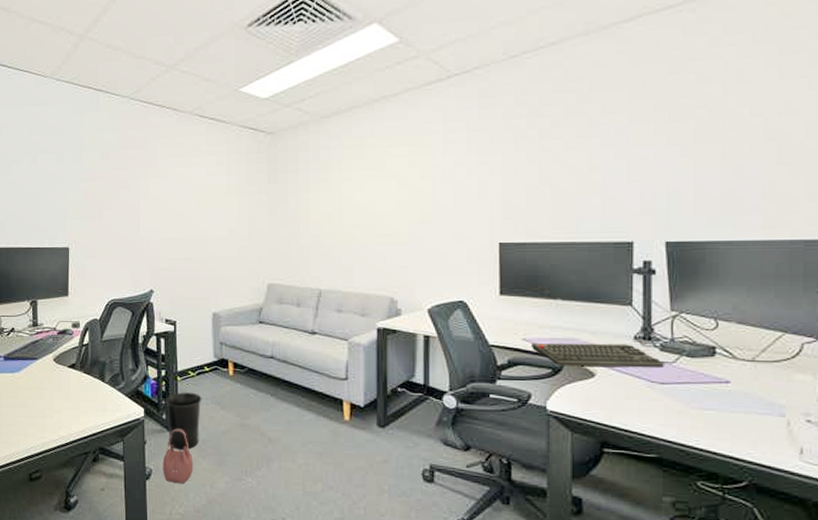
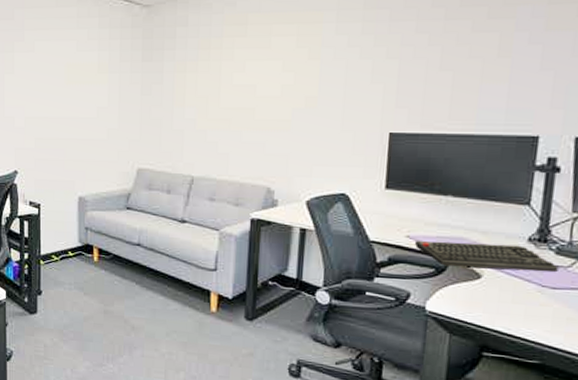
handbag: present [162,428,194,483] -> none [24,312,55,366]
waste bin: present [165,392,202,449] -> none [27,276,65,333]

